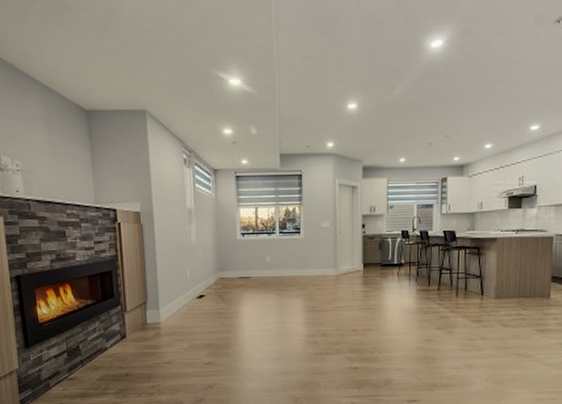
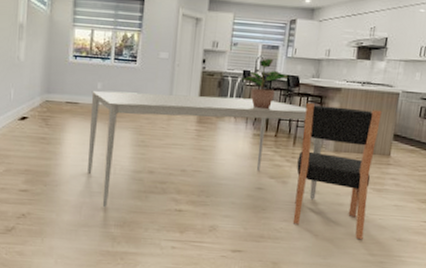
dining table: none [261,256,484,372] -> present [88,91,322,208]
potted plant: none [399,216,445,265] -> present [240,58,289,109]
dining chair: none [461,255,538,380] -> present [292,103,382,240]

